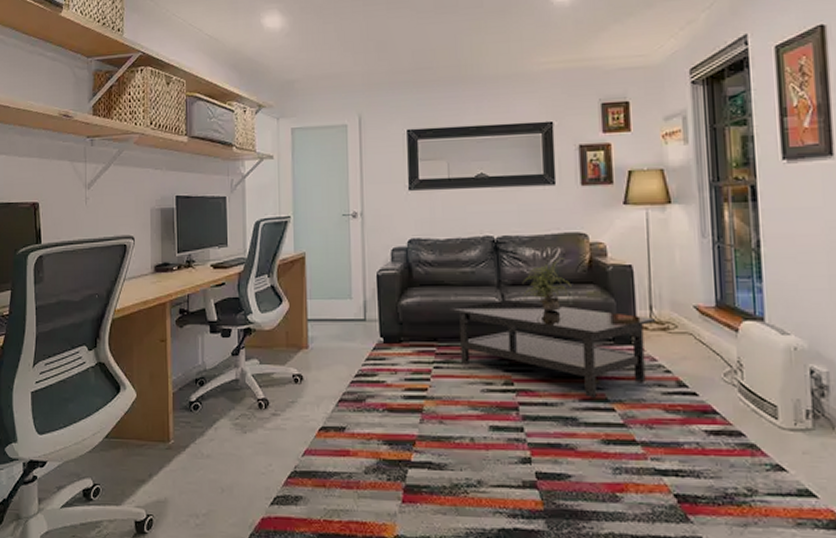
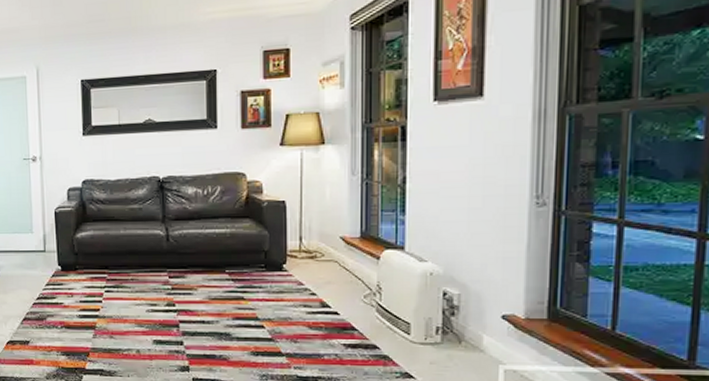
coffee table: present [450,300,657,398] -> none [120,233,305,317]
potted plant: present [522,258,572,311] -> none [185,195,229,242]

